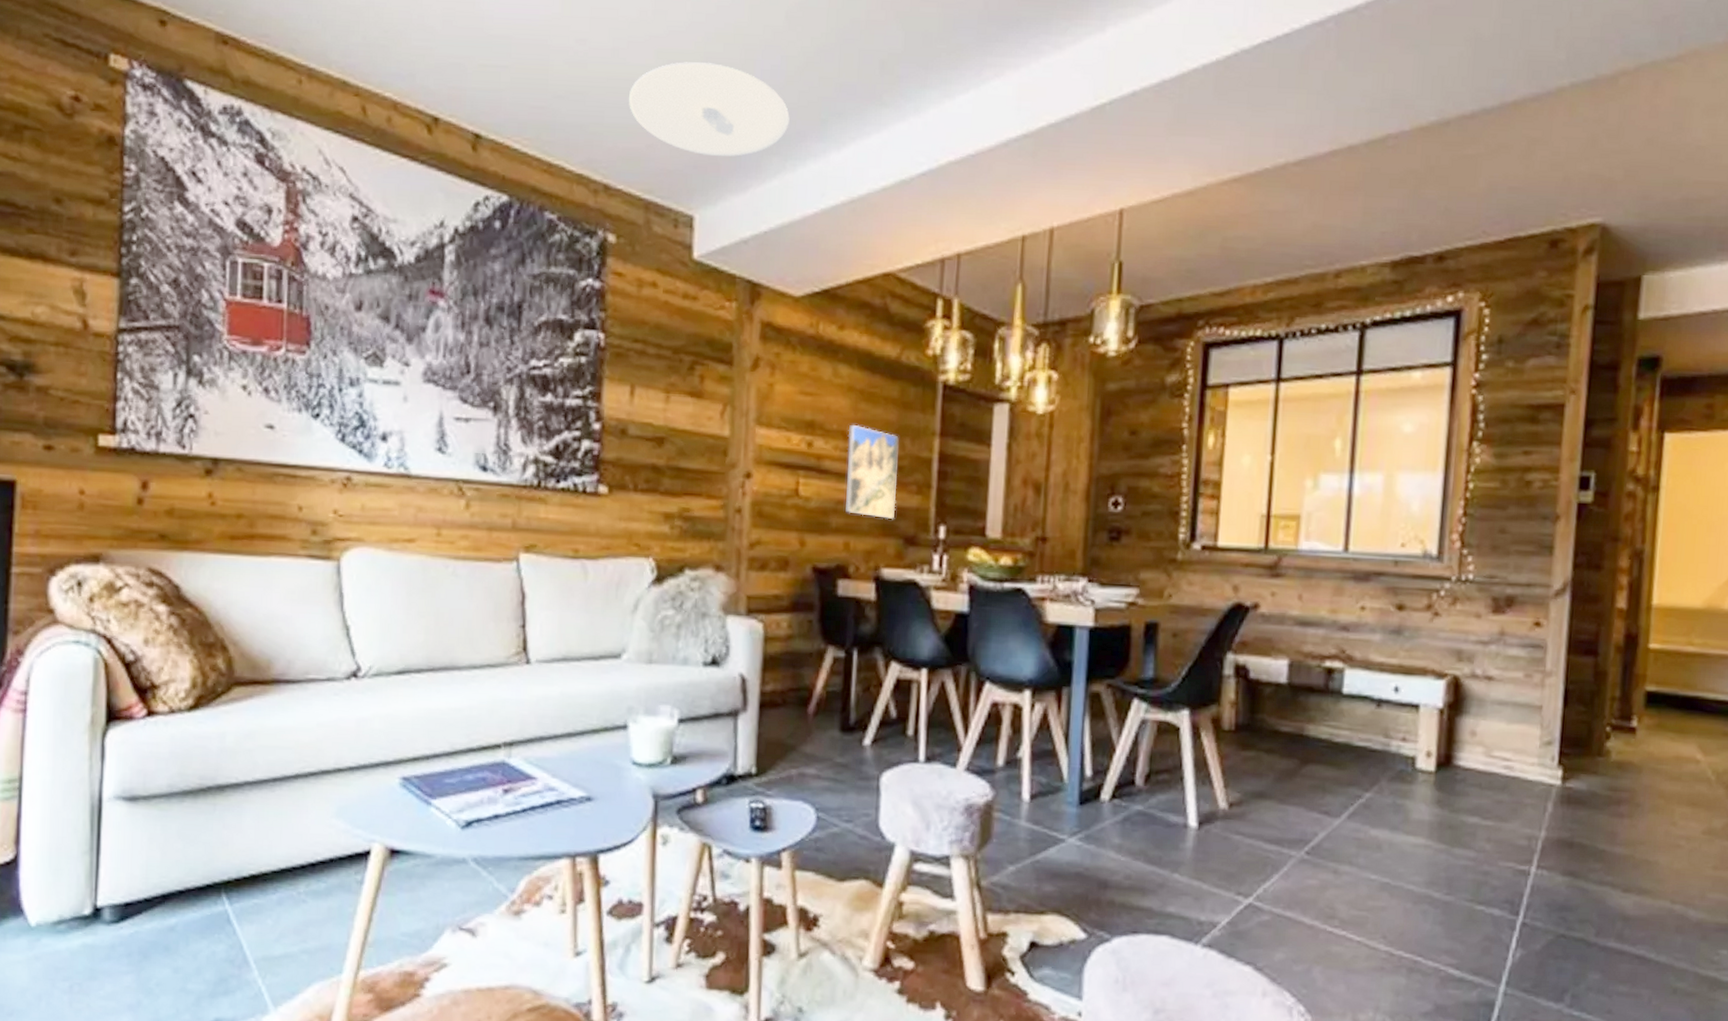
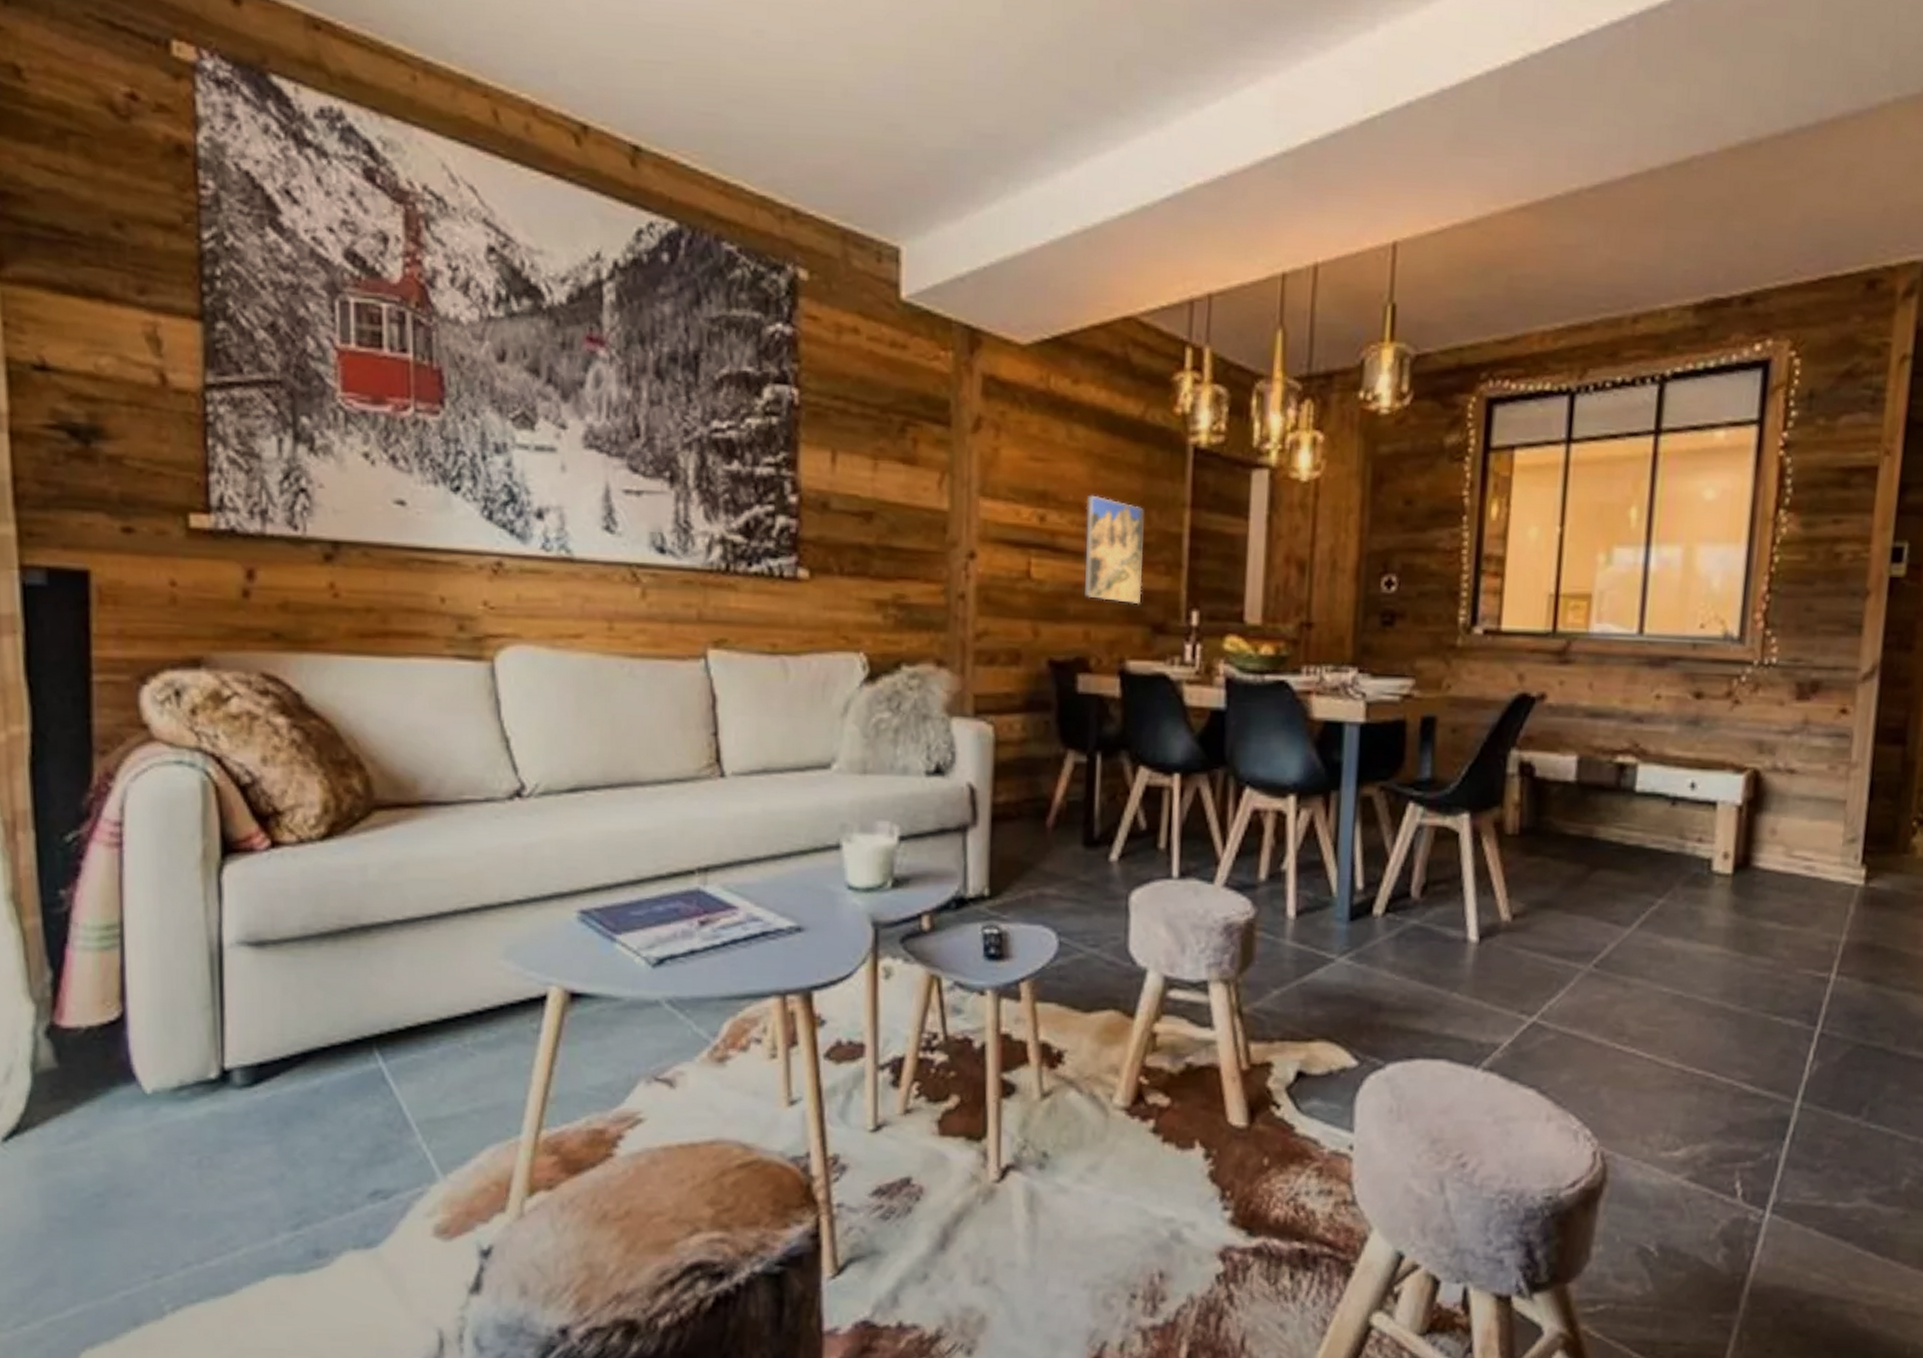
ceiling light: present [629,62,790,157] -> none [818,60,1010,177]

